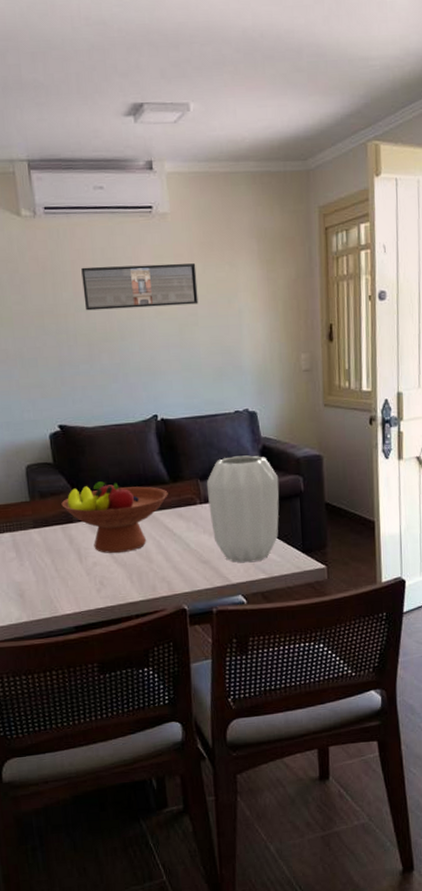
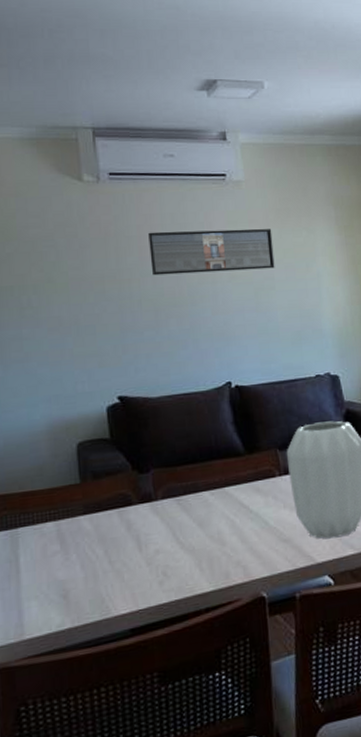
fruit bowl: present [61,481,168,554] -> none [118,456,244,539]

